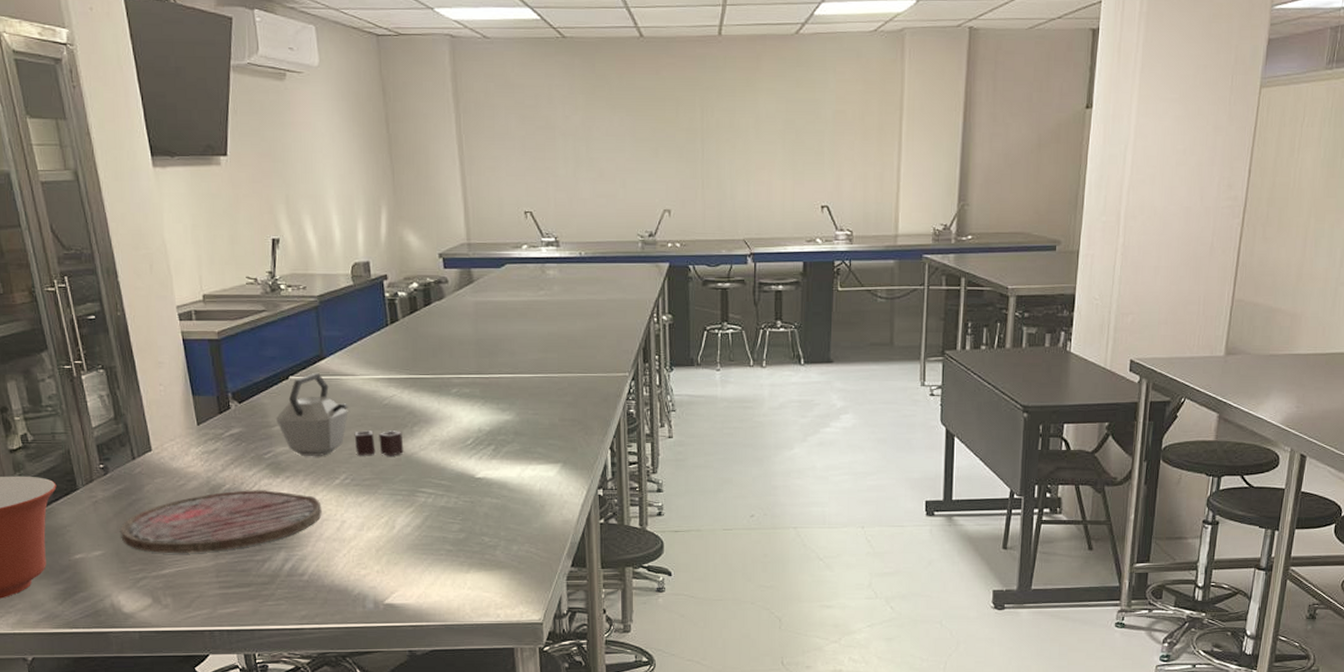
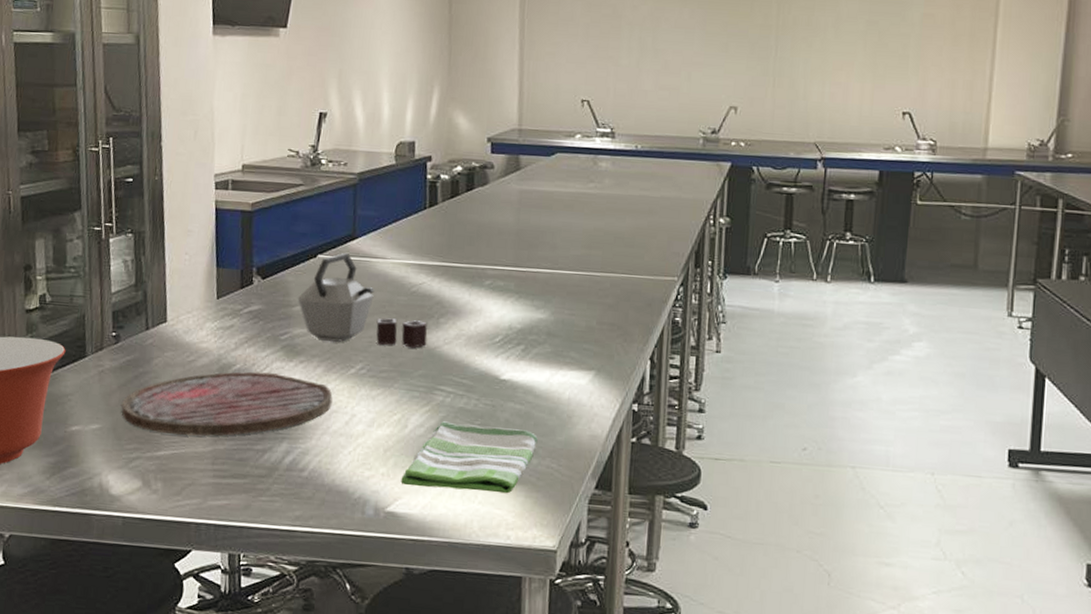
dish towel: none [395,520,516,579] -> present [400,421,538,494]

